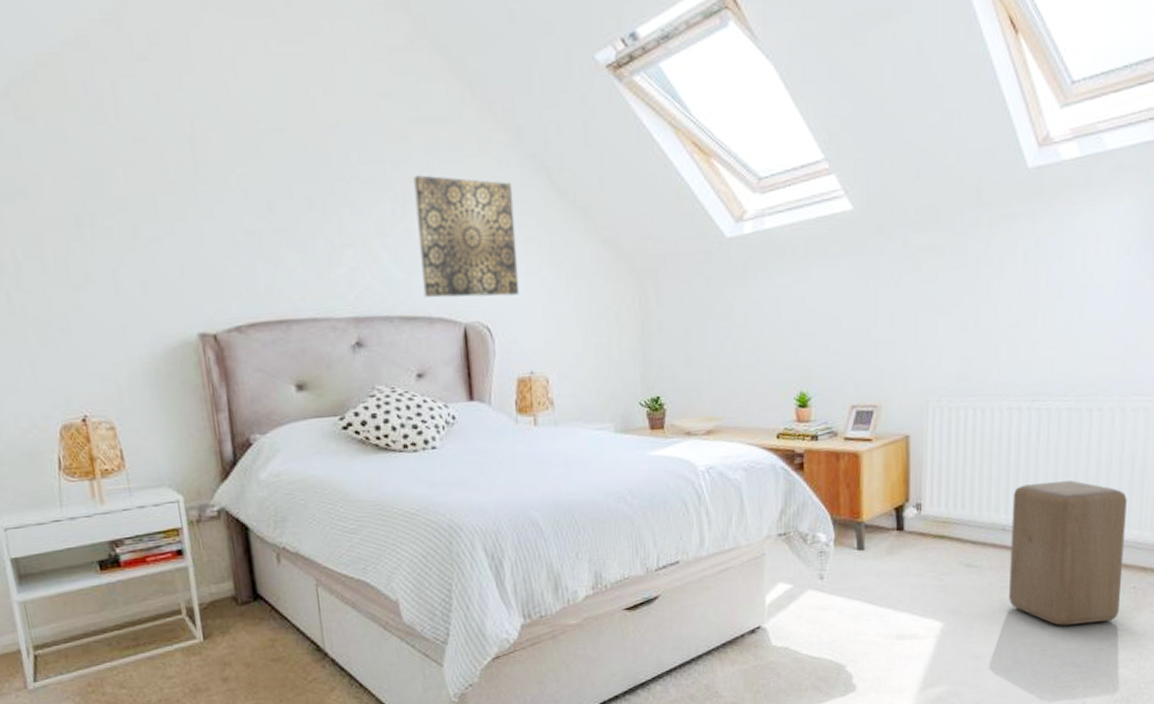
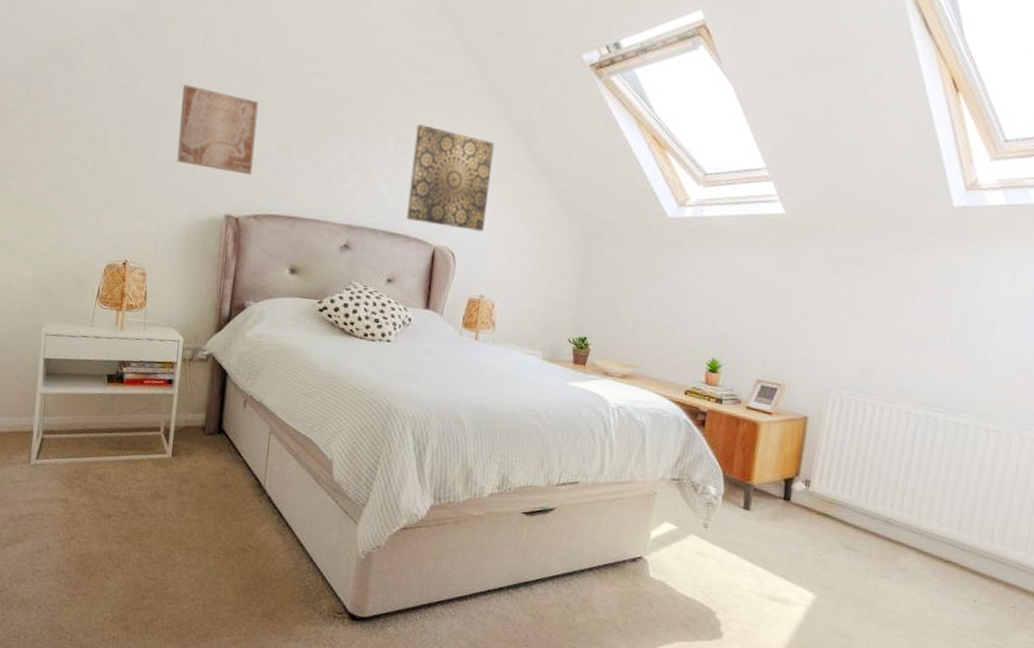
wall art: none [103,173,220,279] -> present [176,84,258,175]
stool: present [1009,480,1127,626] -> none [884,485,1016,634]

